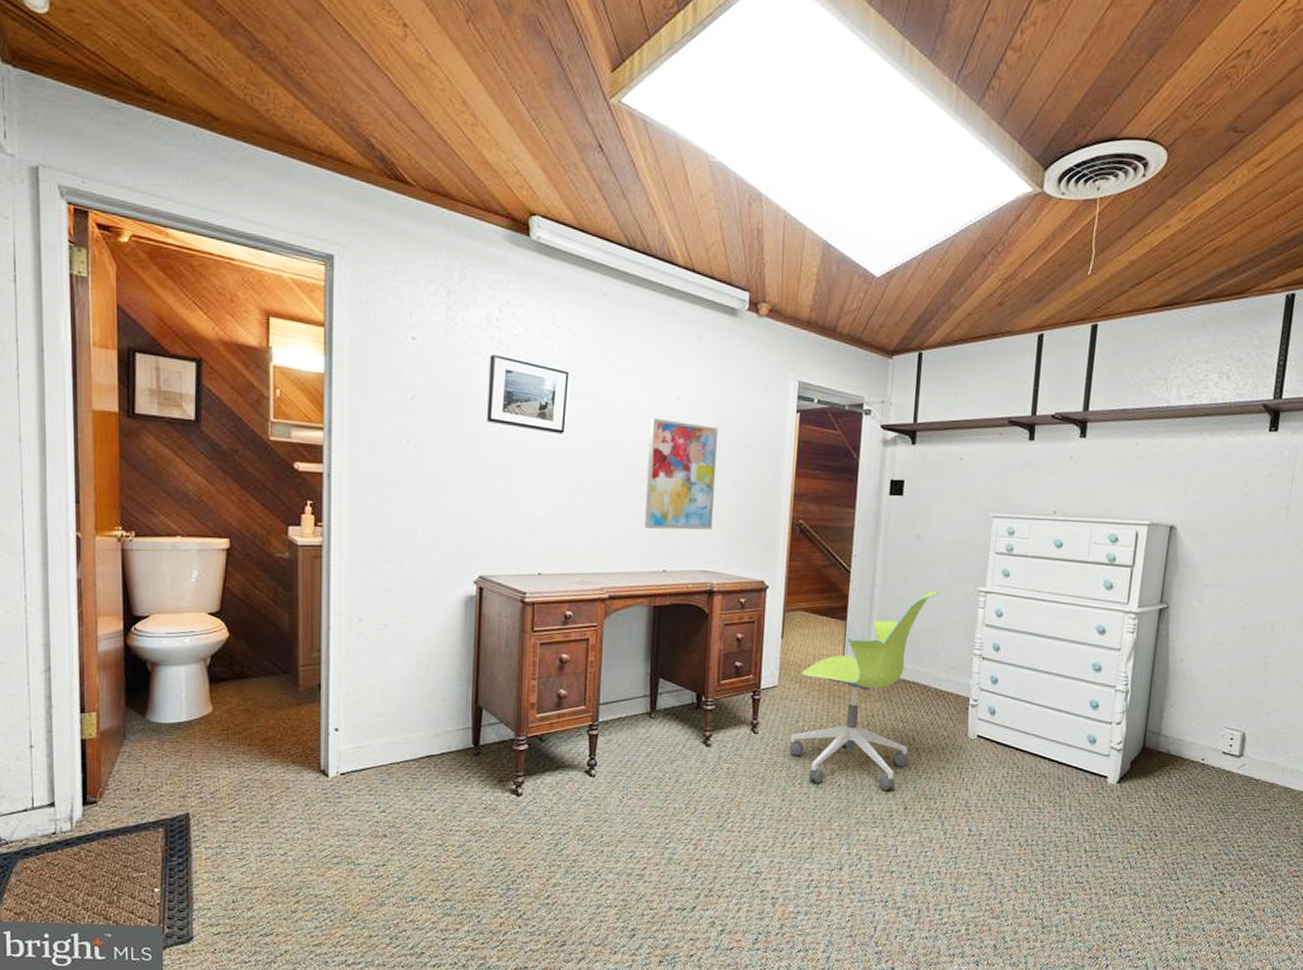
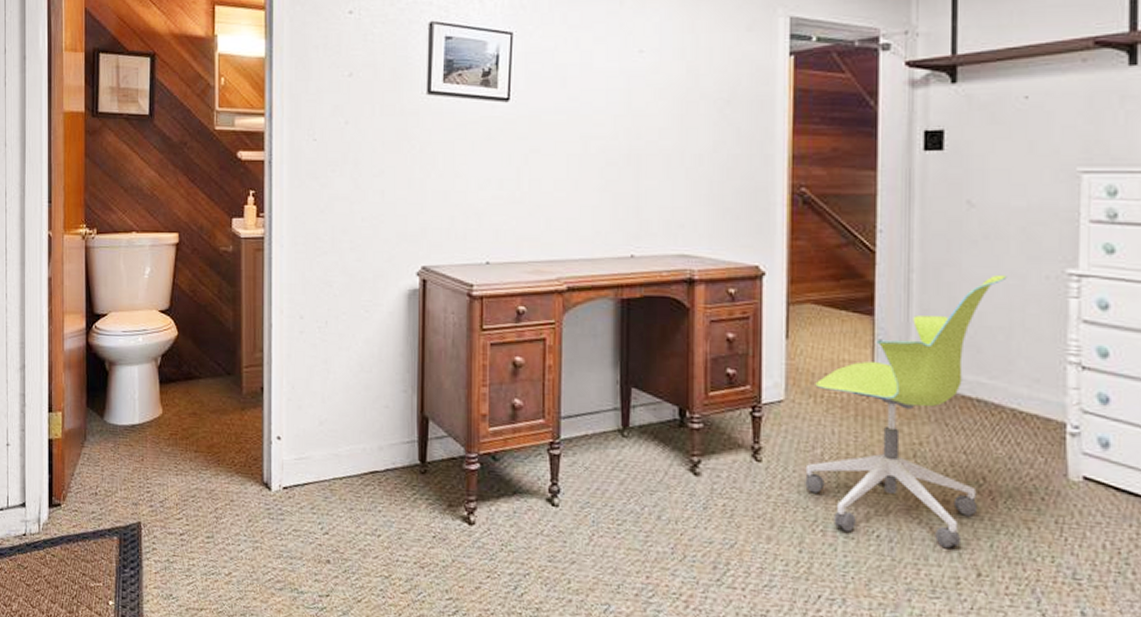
wall art: present [645,417,719,530] -> none [606,75,691,207]

